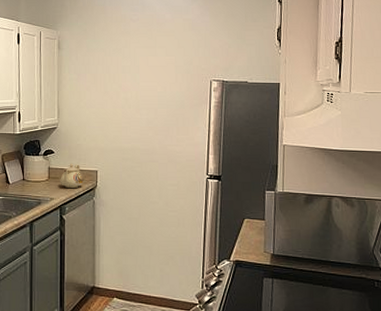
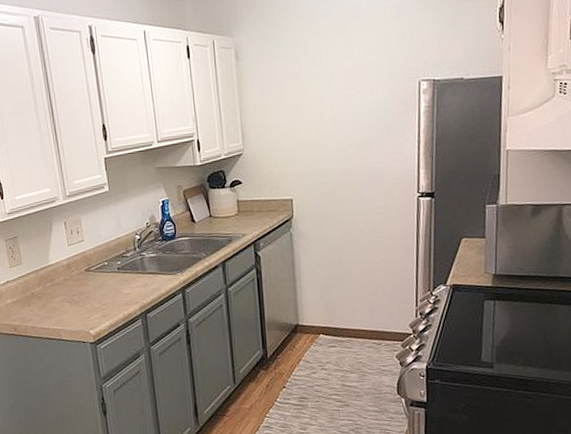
teapot: present [60,163,84,188] -> none [251,193,278,221]

